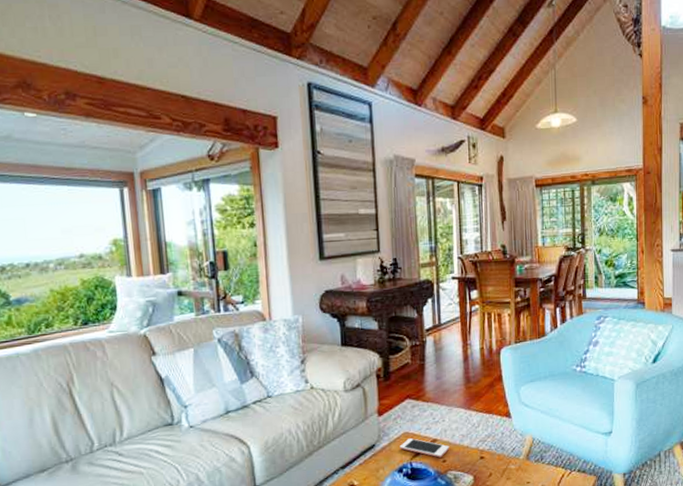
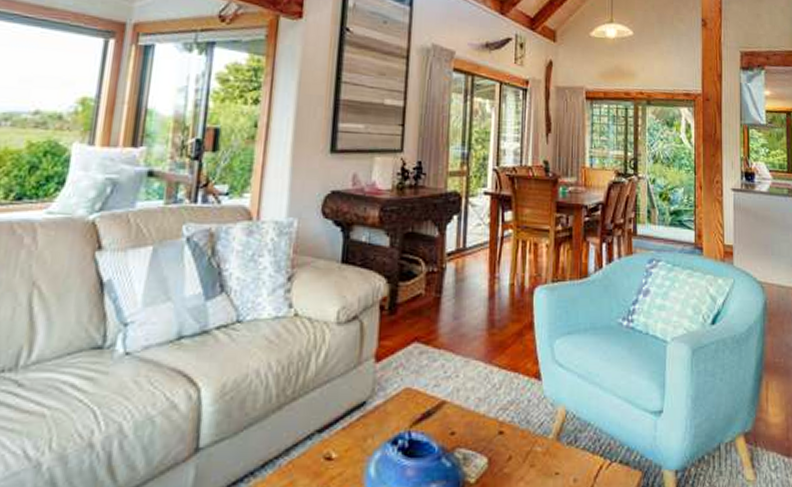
cell phone: present [400,438,450,458] -> none [398,397,461,428]

